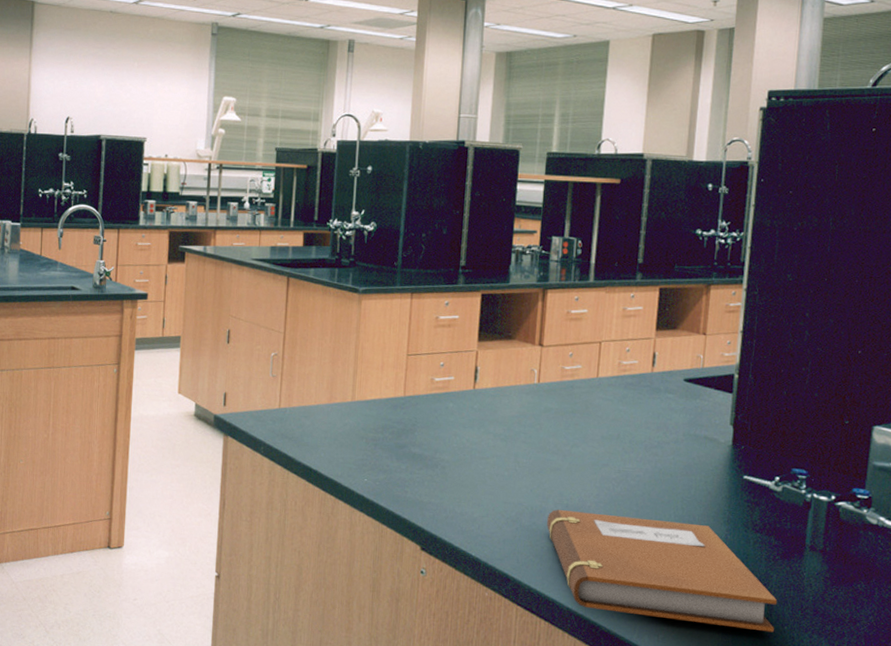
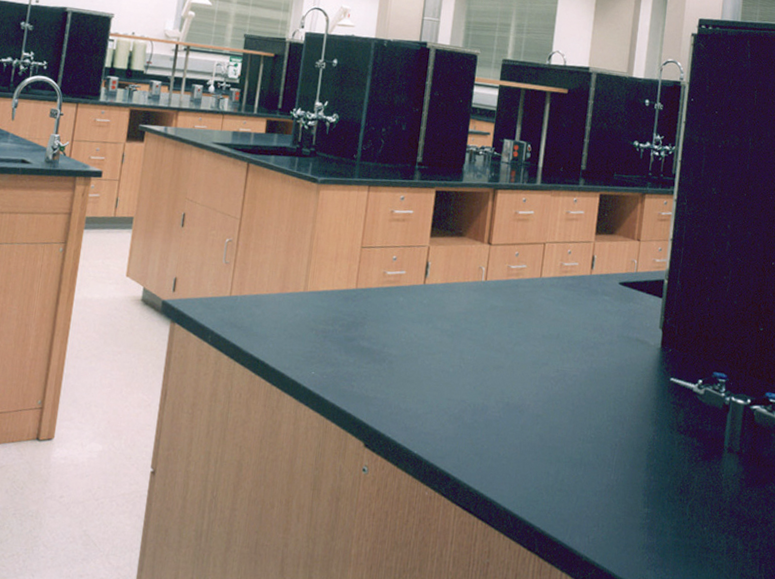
notebook: present [547,509,778,633] -> none [488,407,699,534]

